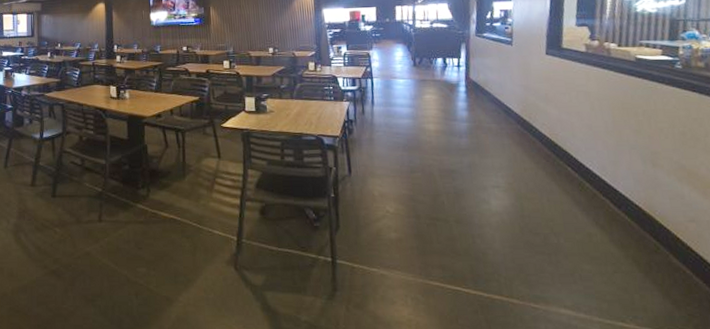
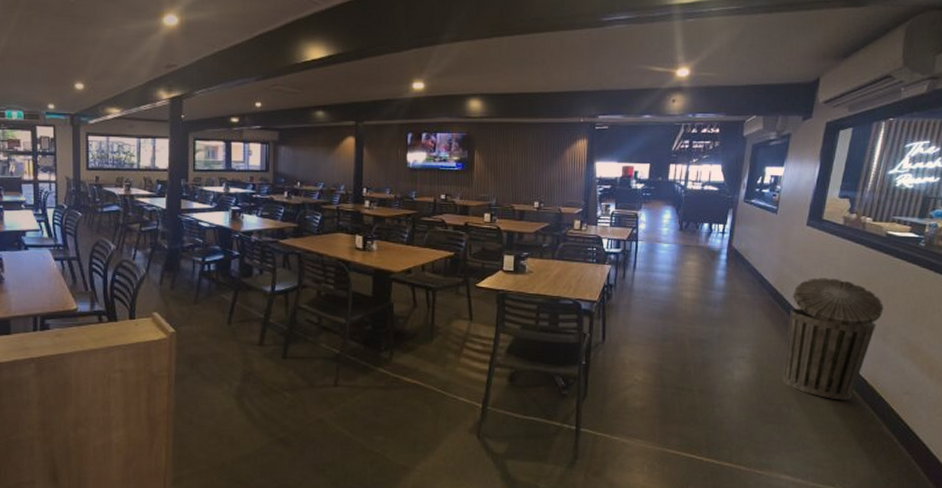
trash can: none [542,104,648,229] -> present [783,278,884,400]

